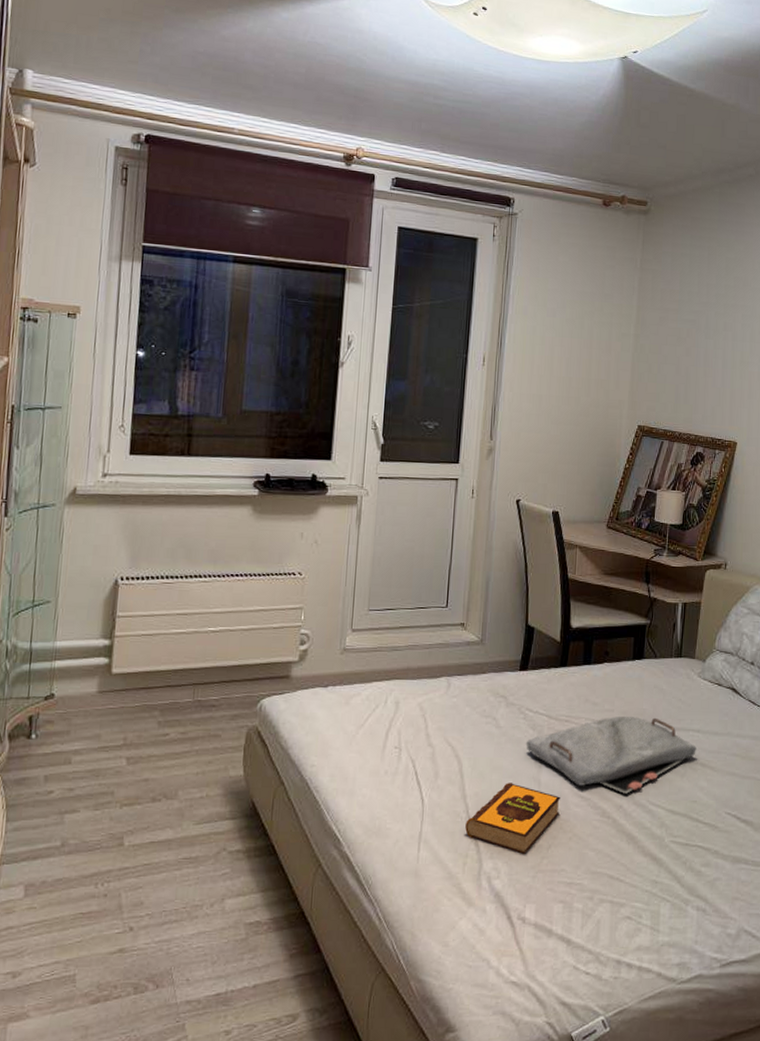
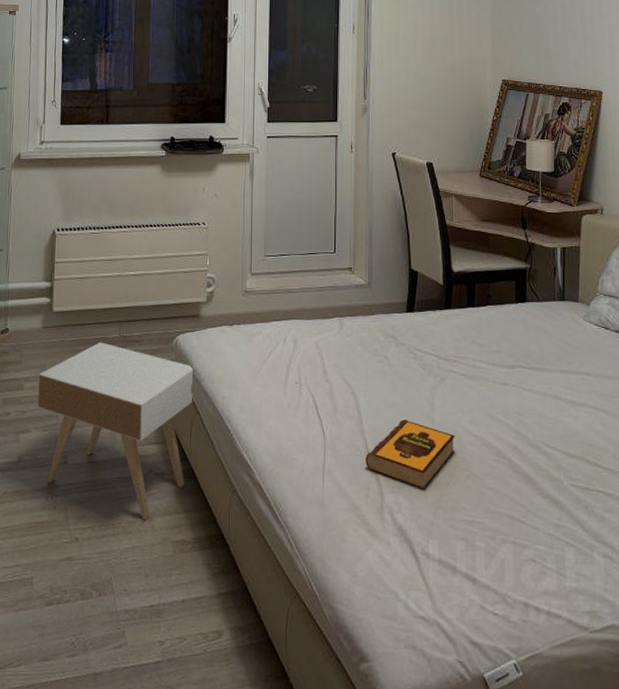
nightstand: none [89,707,281,903] -> present [38,342,195,520]
serving tray: present [525,715,696,795] -> none [417,357,588,436]

